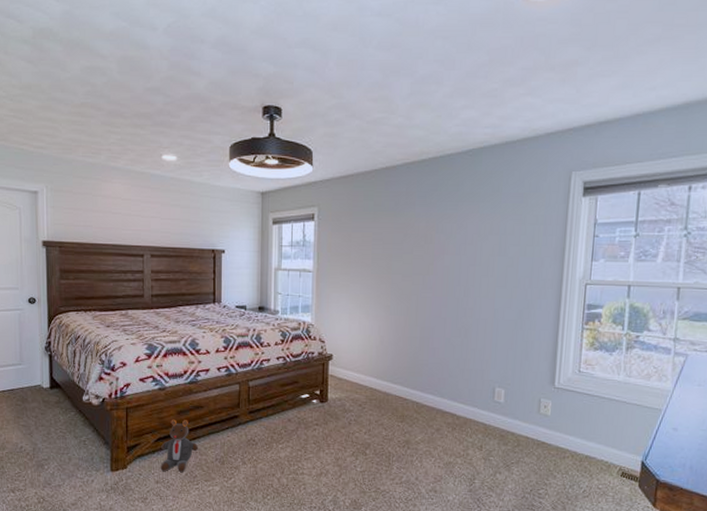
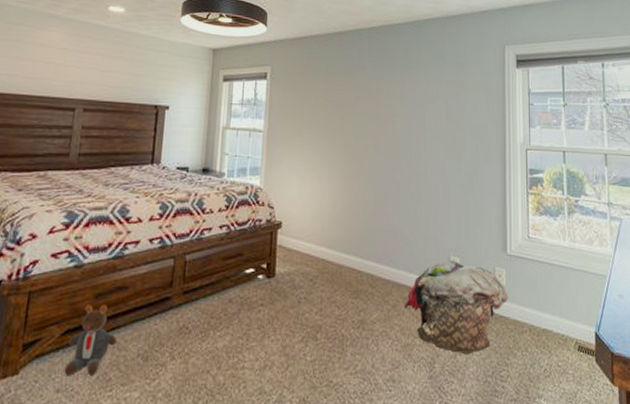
laundry basket: none [447,391,552,474] -> present [403,260,508,355]

